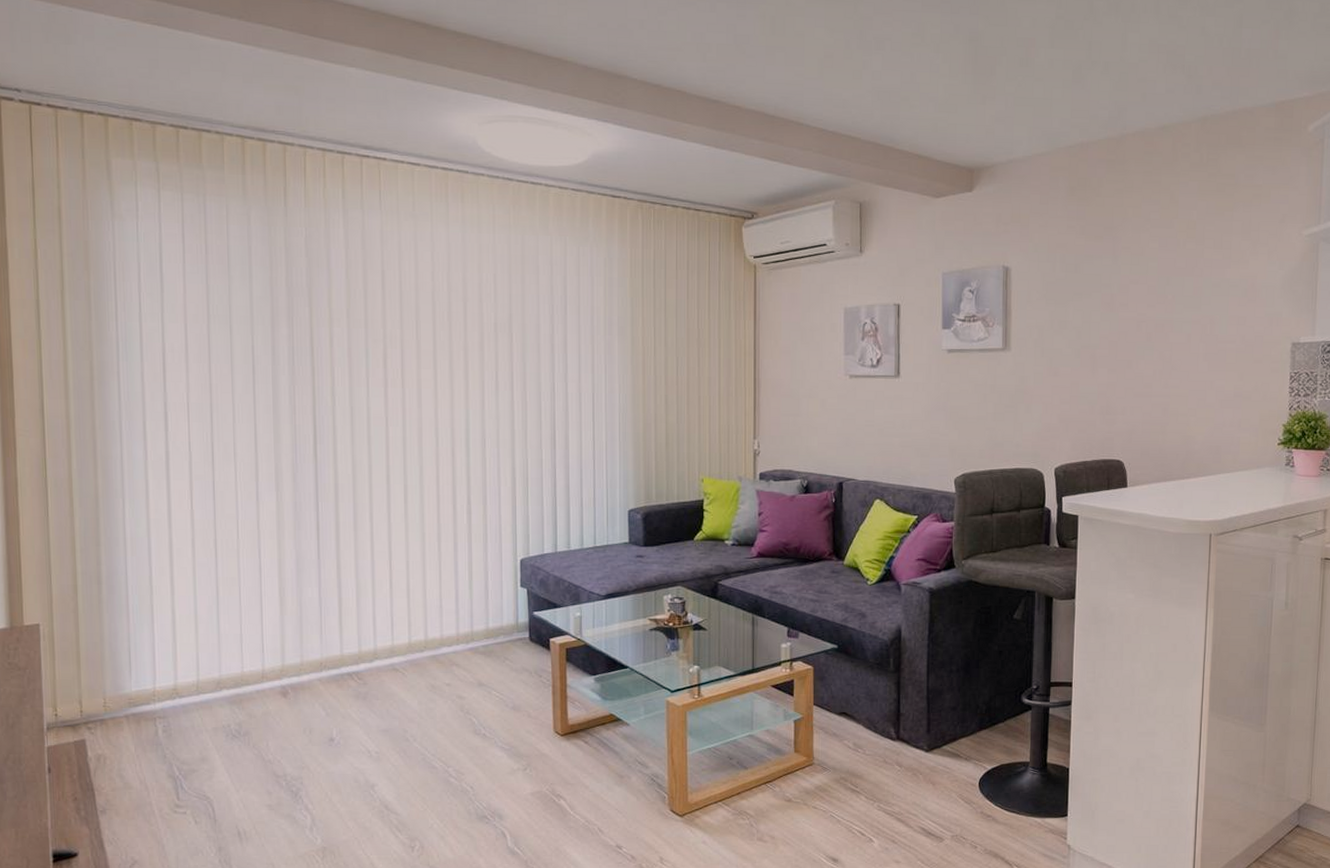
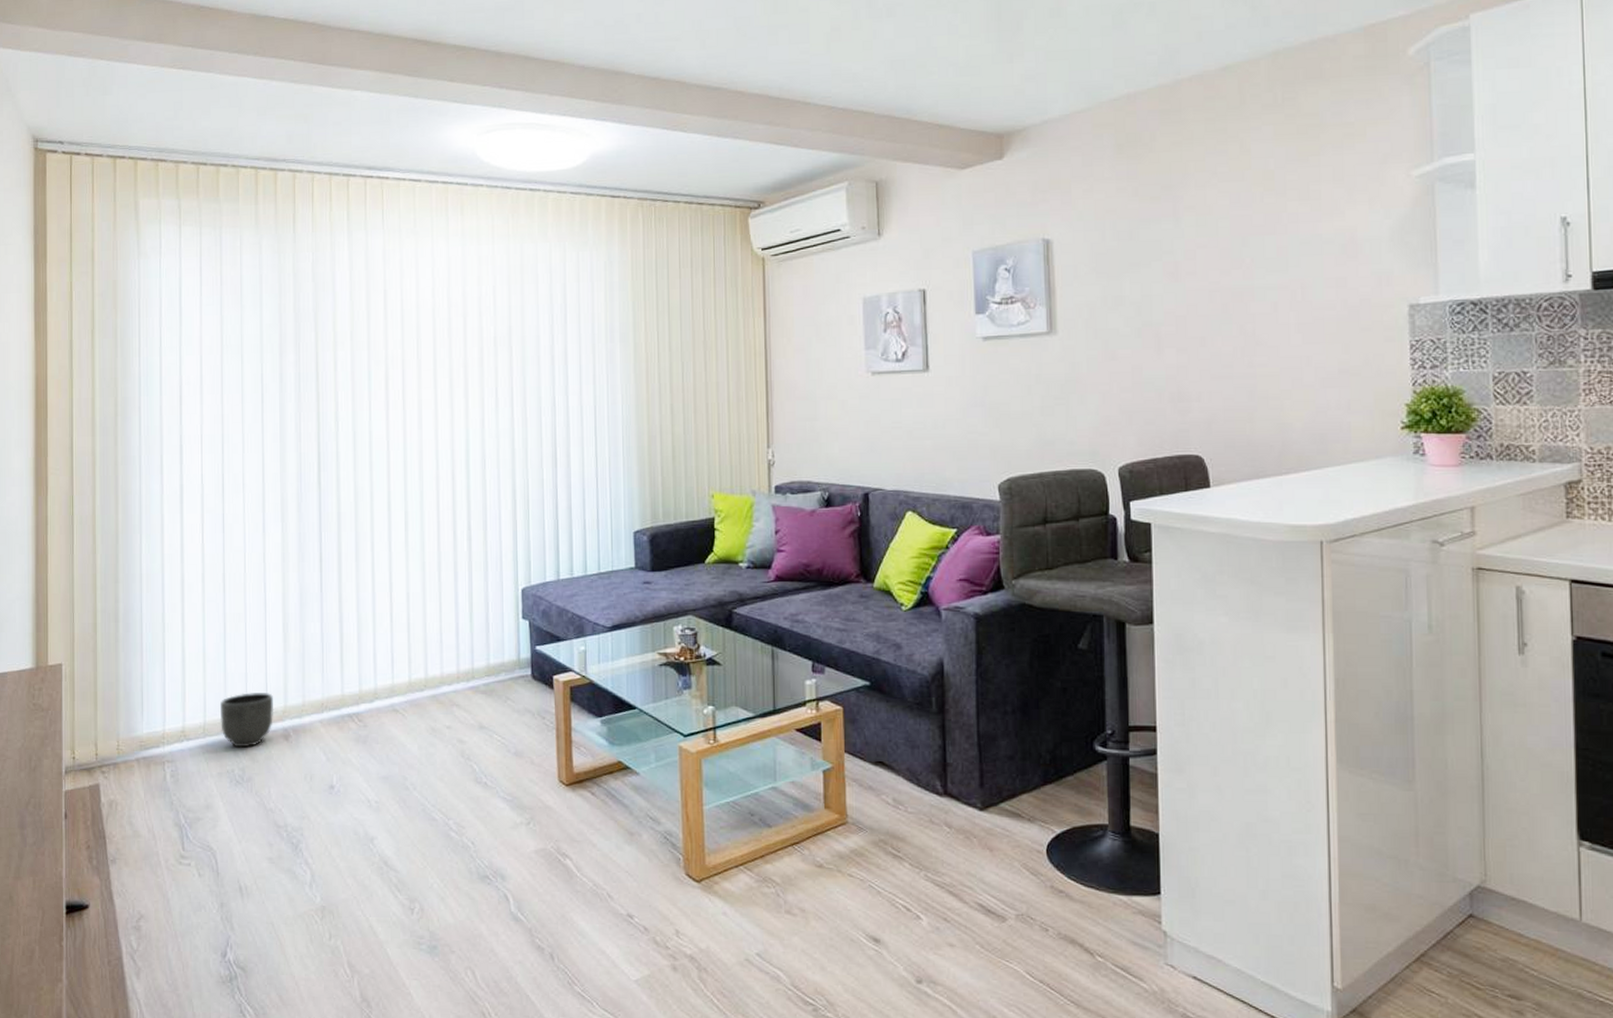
planter: none [214,653,271,704] -> present [220,693,274,748]

